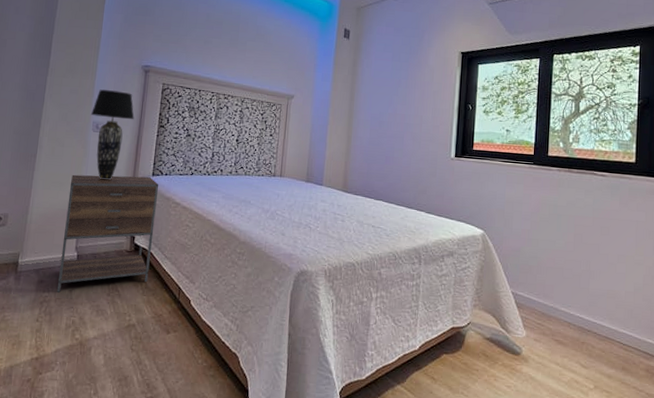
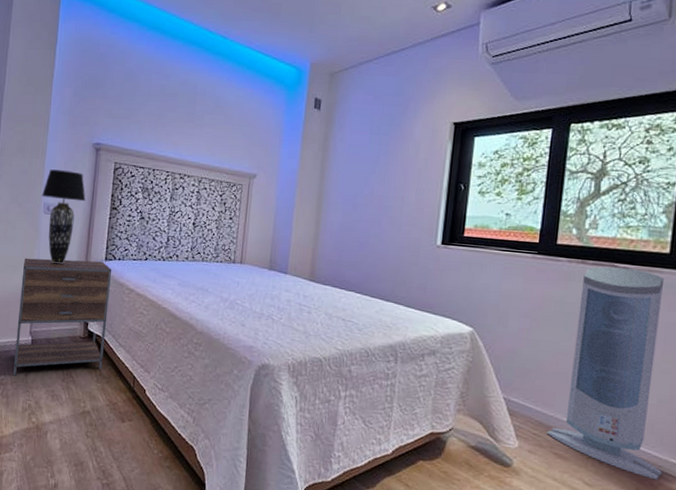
air purifier: none [549,174,642,359] -> present [547,267,664,481]

